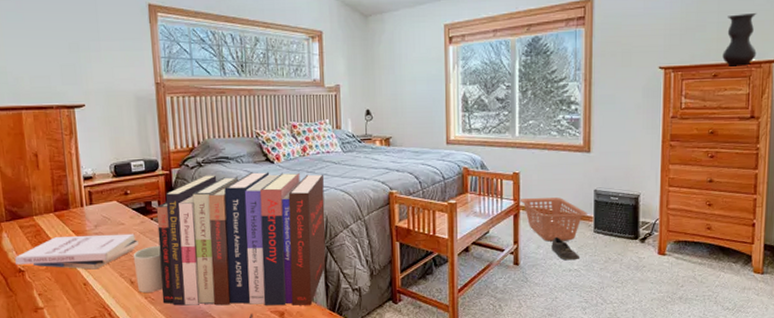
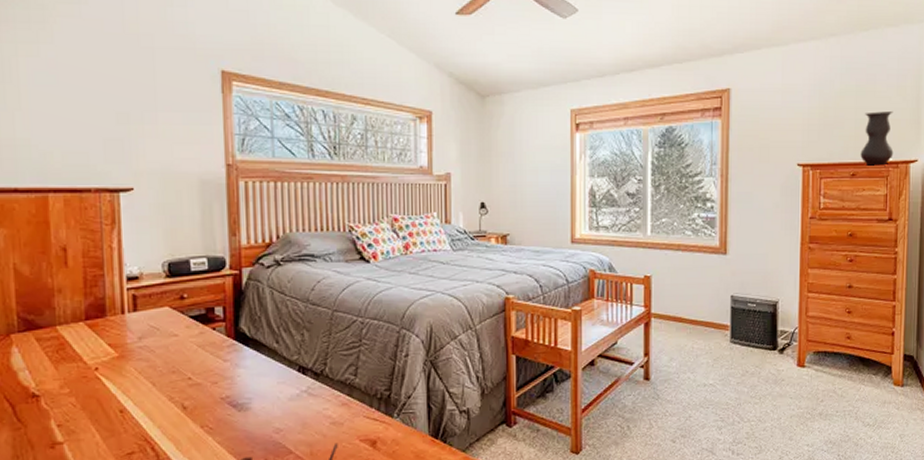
books: present [15,233,139,270] -> none [28,347,197,393]
mug: present [133,245,164,294] -> none [187,361,226,421]
books: present [156,172,326,306] -> none [220,272,430,436]
laundry basket: present [519,197,587,242] -> none [651,304,723,353]
shoe: present [551,236,581,261] -> none [685,347,716,375]

